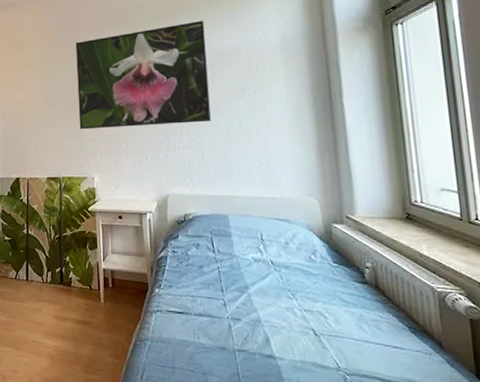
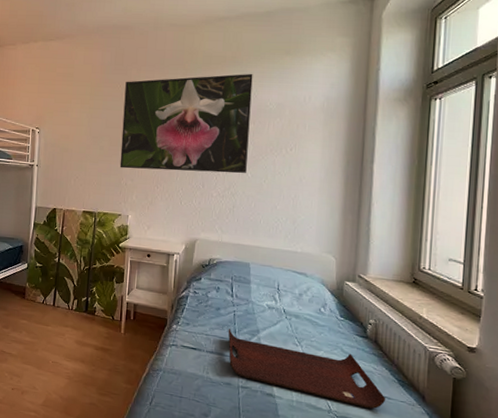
serving tray: none [214,287,399,363] -> present [228,329,386,409]

